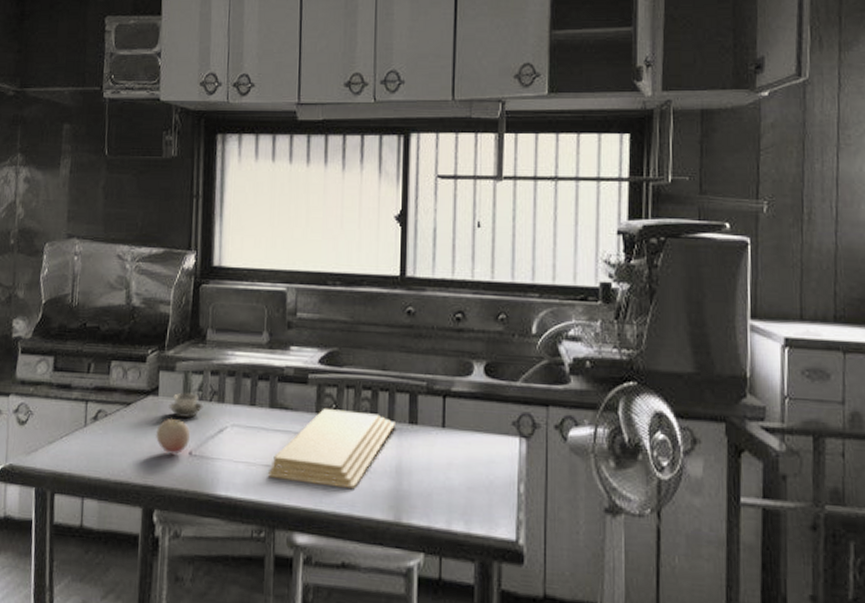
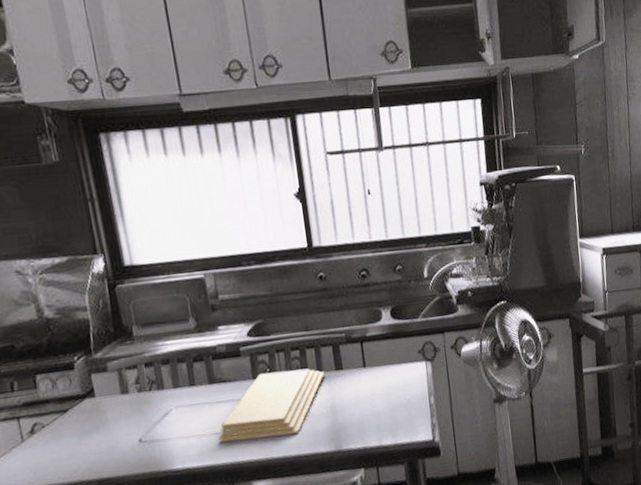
fruit: present [155,418,191,455] -> none [100,413,137,446]
cup: present [169,392,204,418] -> none [108,387,144,412]

